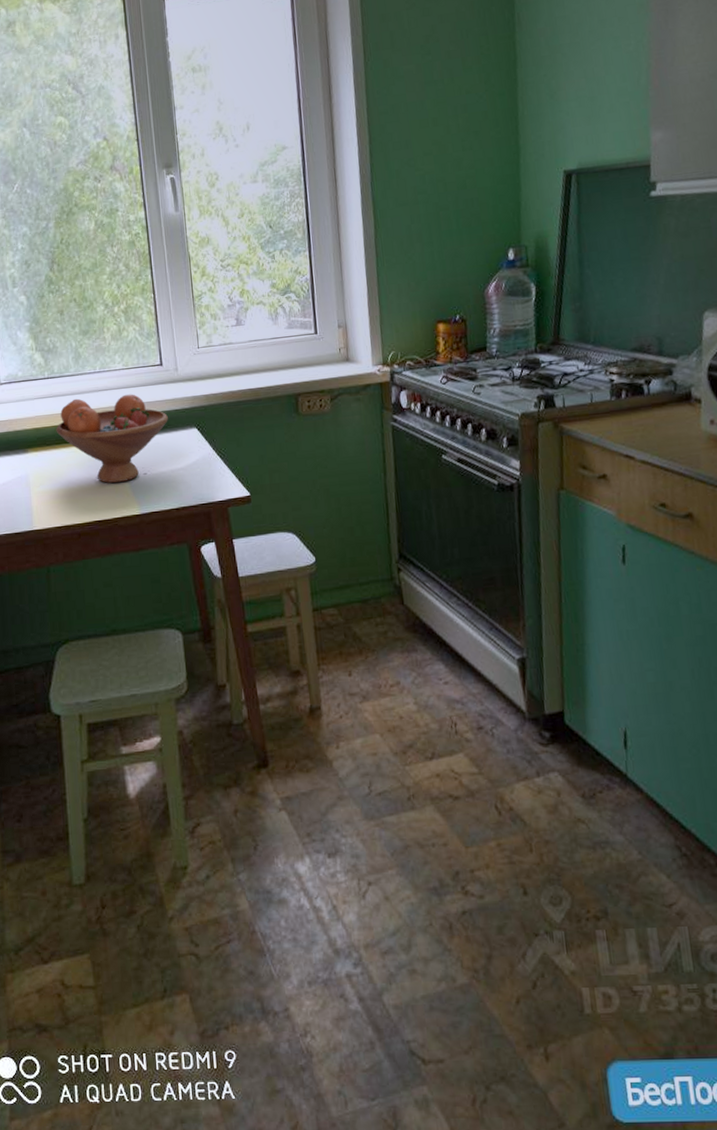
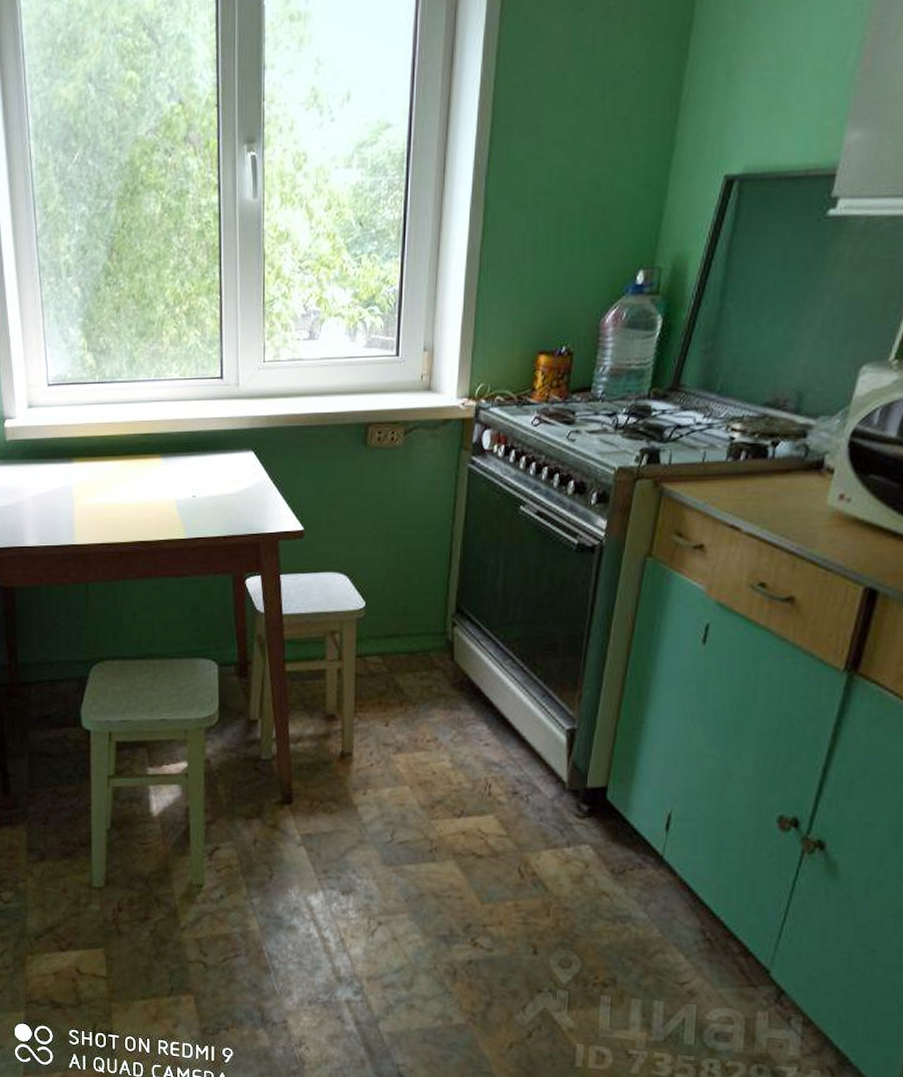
fruit bowl: present [56,394,168,484] -> none [104,408,224,504]

